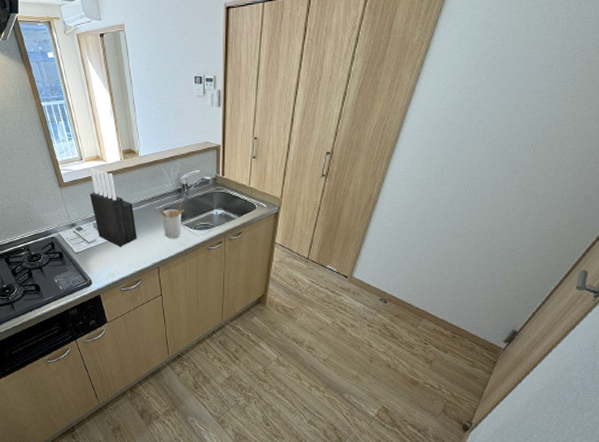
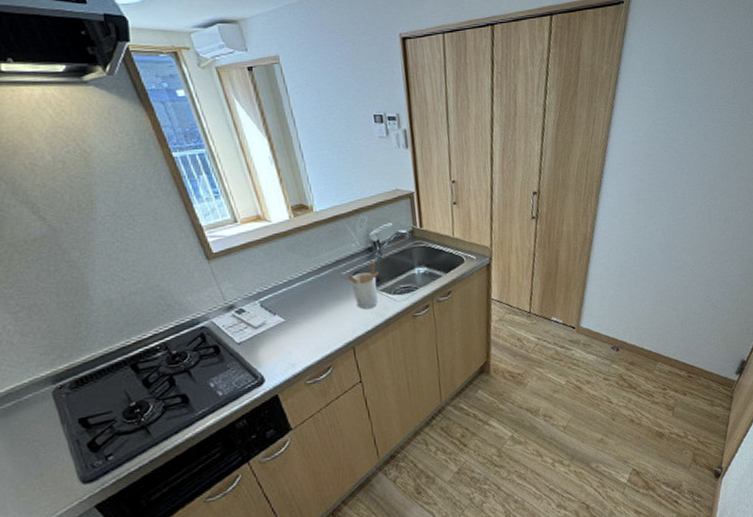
knife block: present [89,168,137,247] -> none [249,231,322,328]

